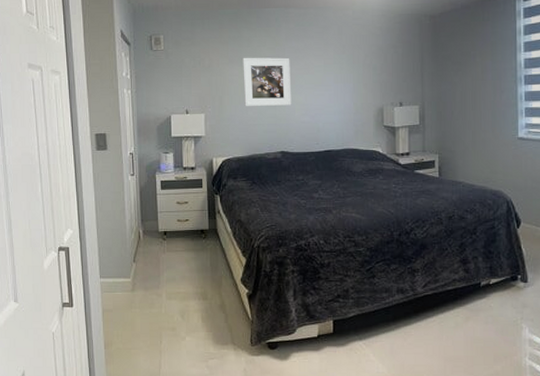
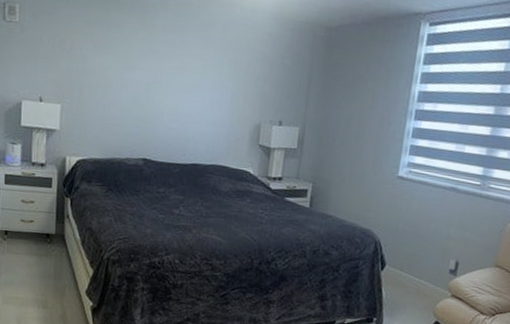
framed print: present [243,57,292,107] -> none [107,44,164,108]

